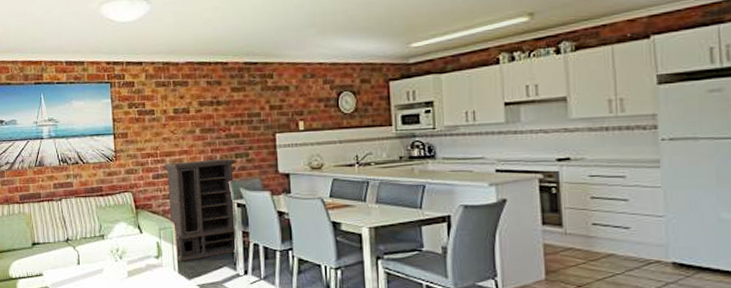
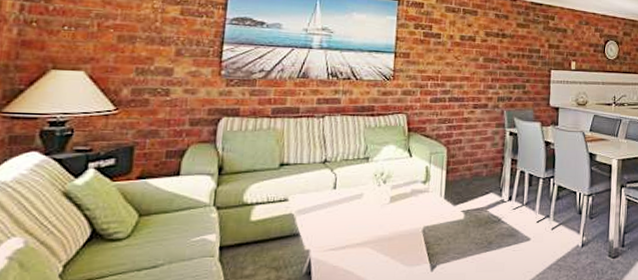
cabinet: present [164,159,235,262] -> none [442,87,513,188]

